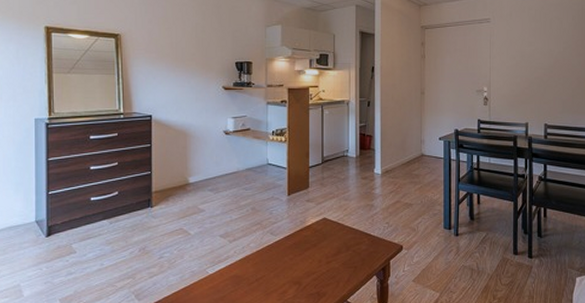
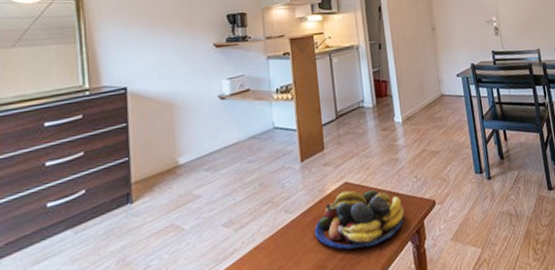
fruit bowl: none [293,225,374,274] -> present [314,189,405,250]

